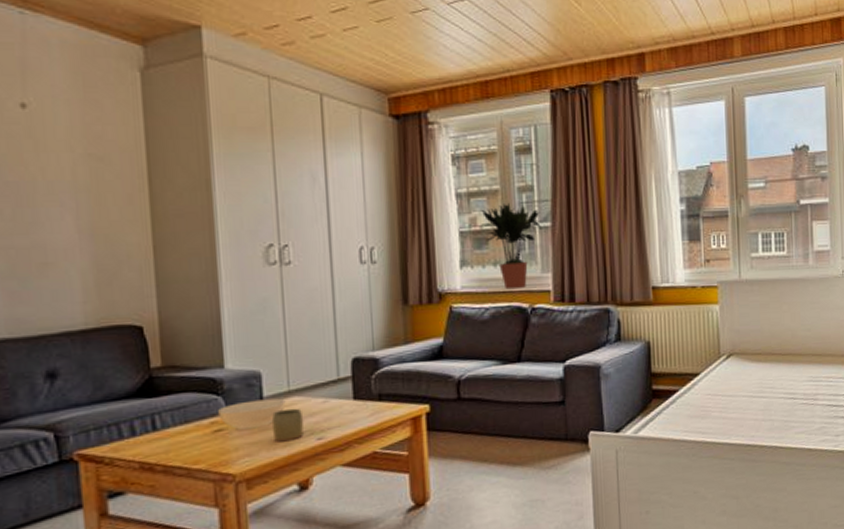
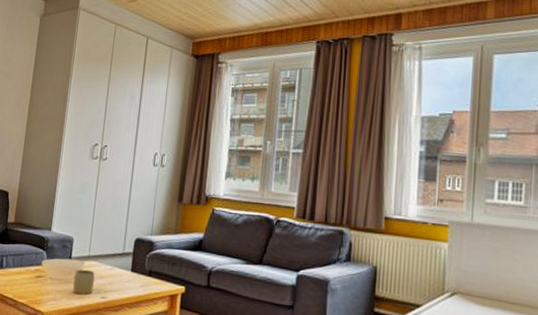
potted plant: present [481,202,541,290] -> none [248,130,295,203]

